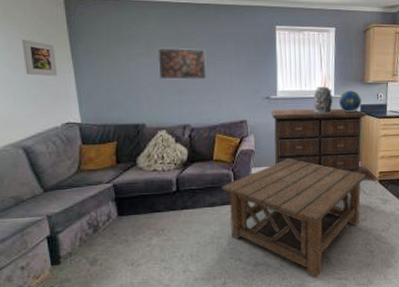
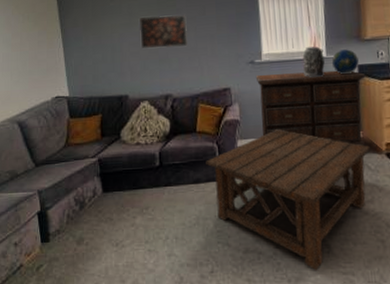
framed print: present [21,39,58,77] -> none [18,17,49,52]

